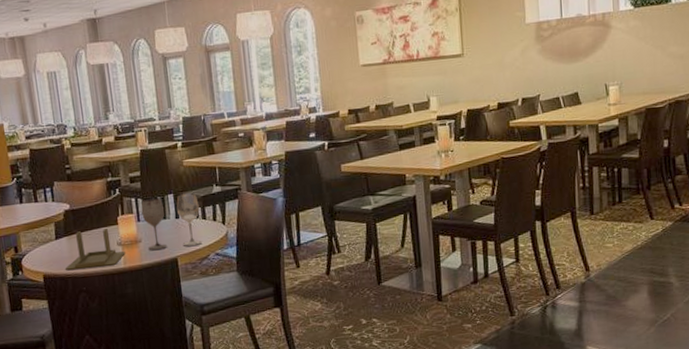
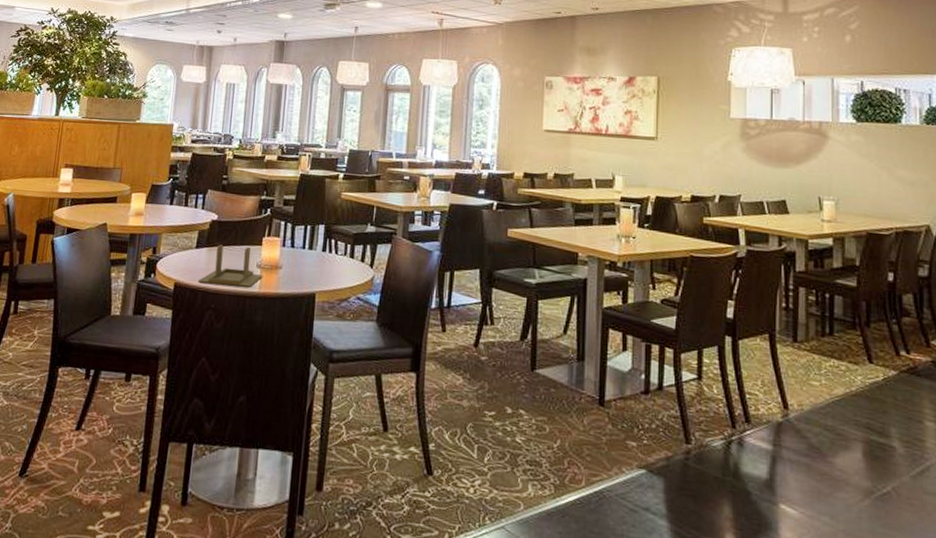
wineglass: present [141,193,202,251] -> none [287,224,350,284]

